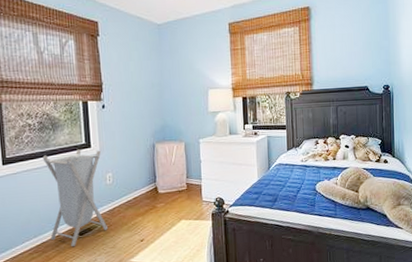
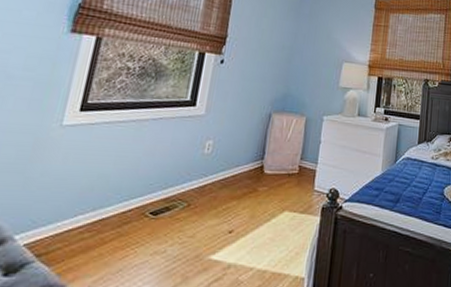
laundry hamper: present [42,149,109,246] -> none [113,106,206,229]

